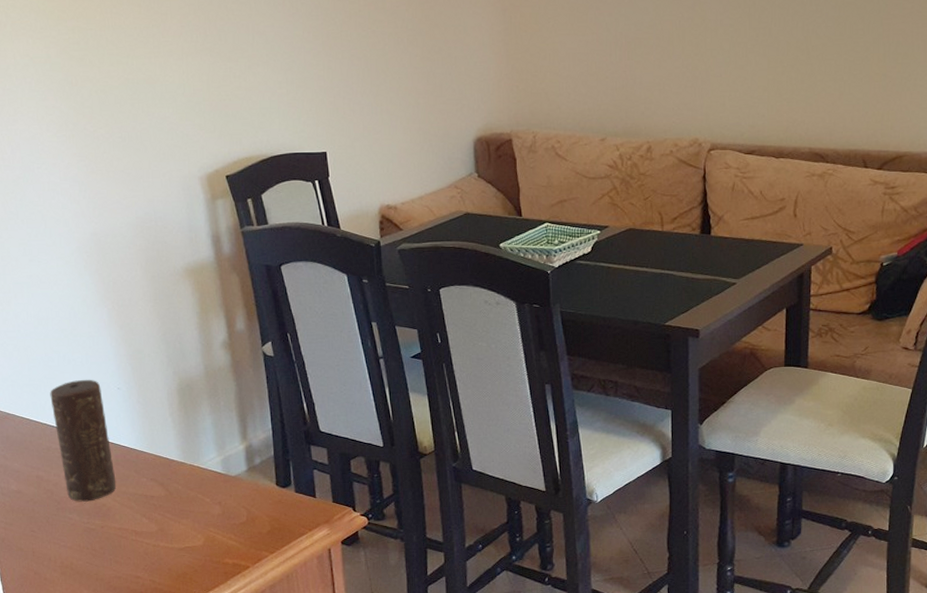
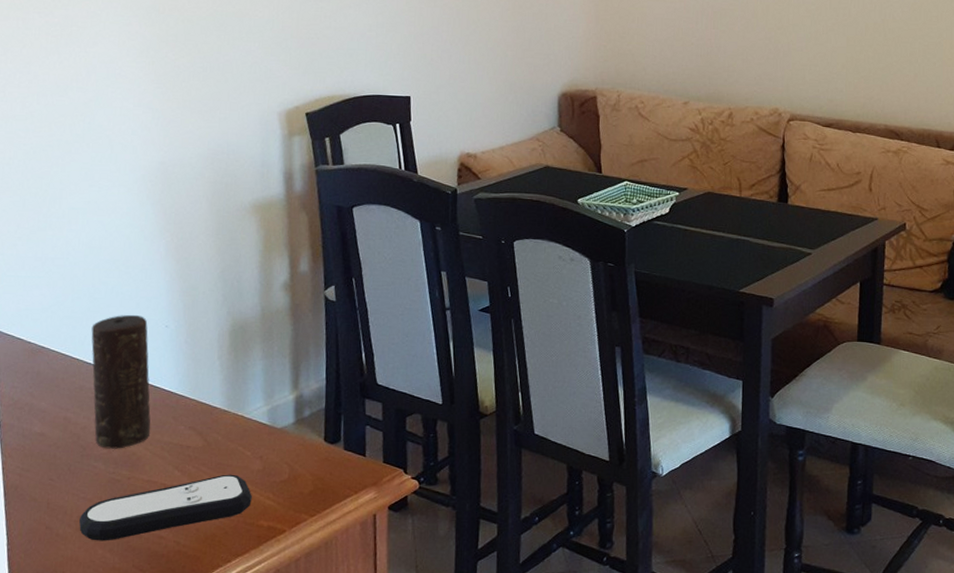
remote control: none [63,519,216,583] -> present [79,474,252,541]

